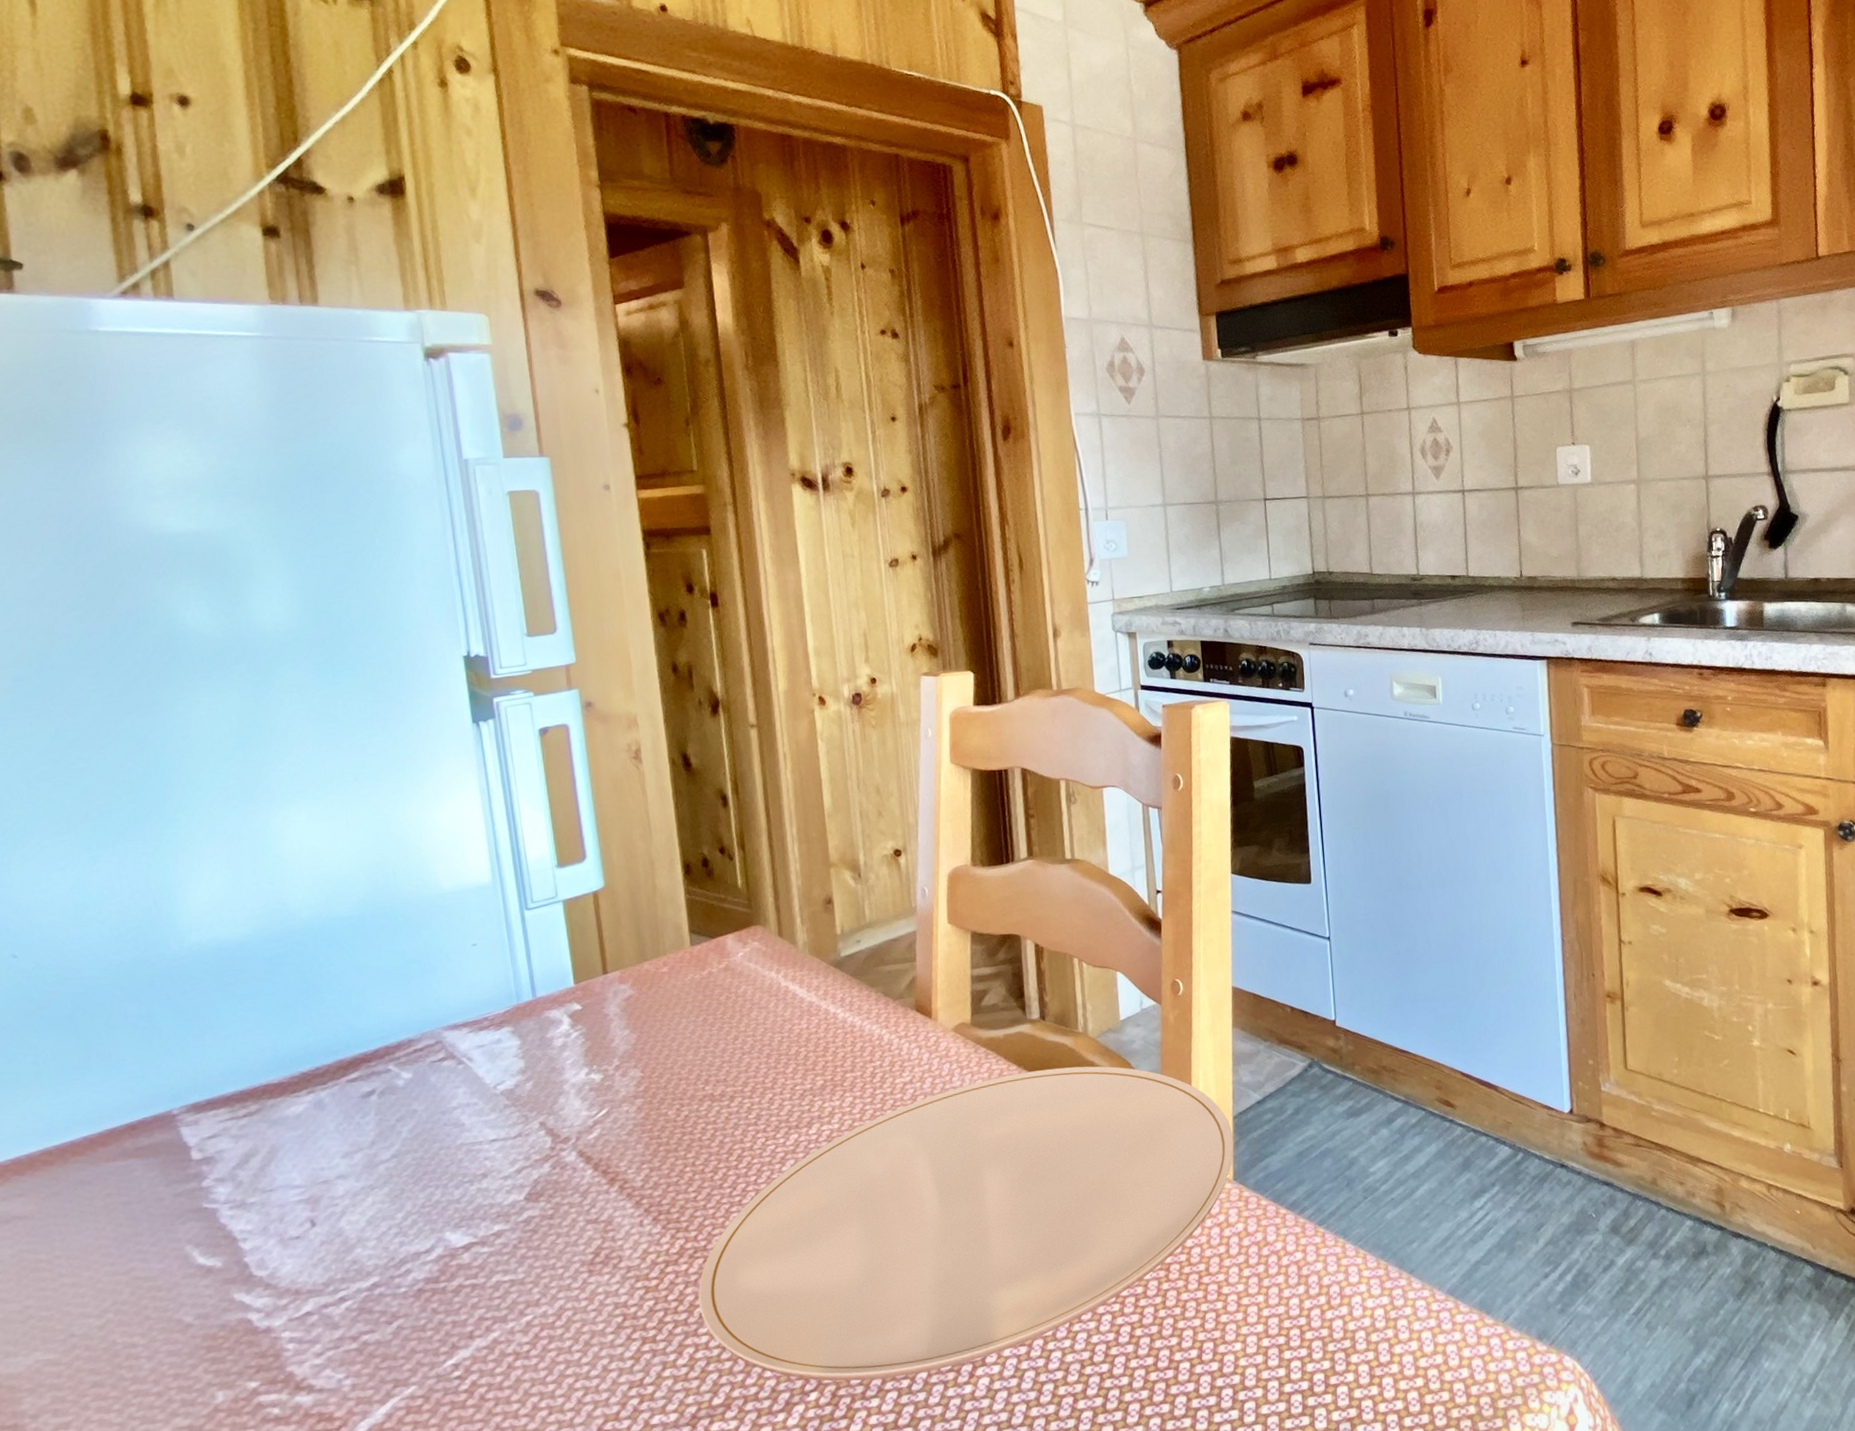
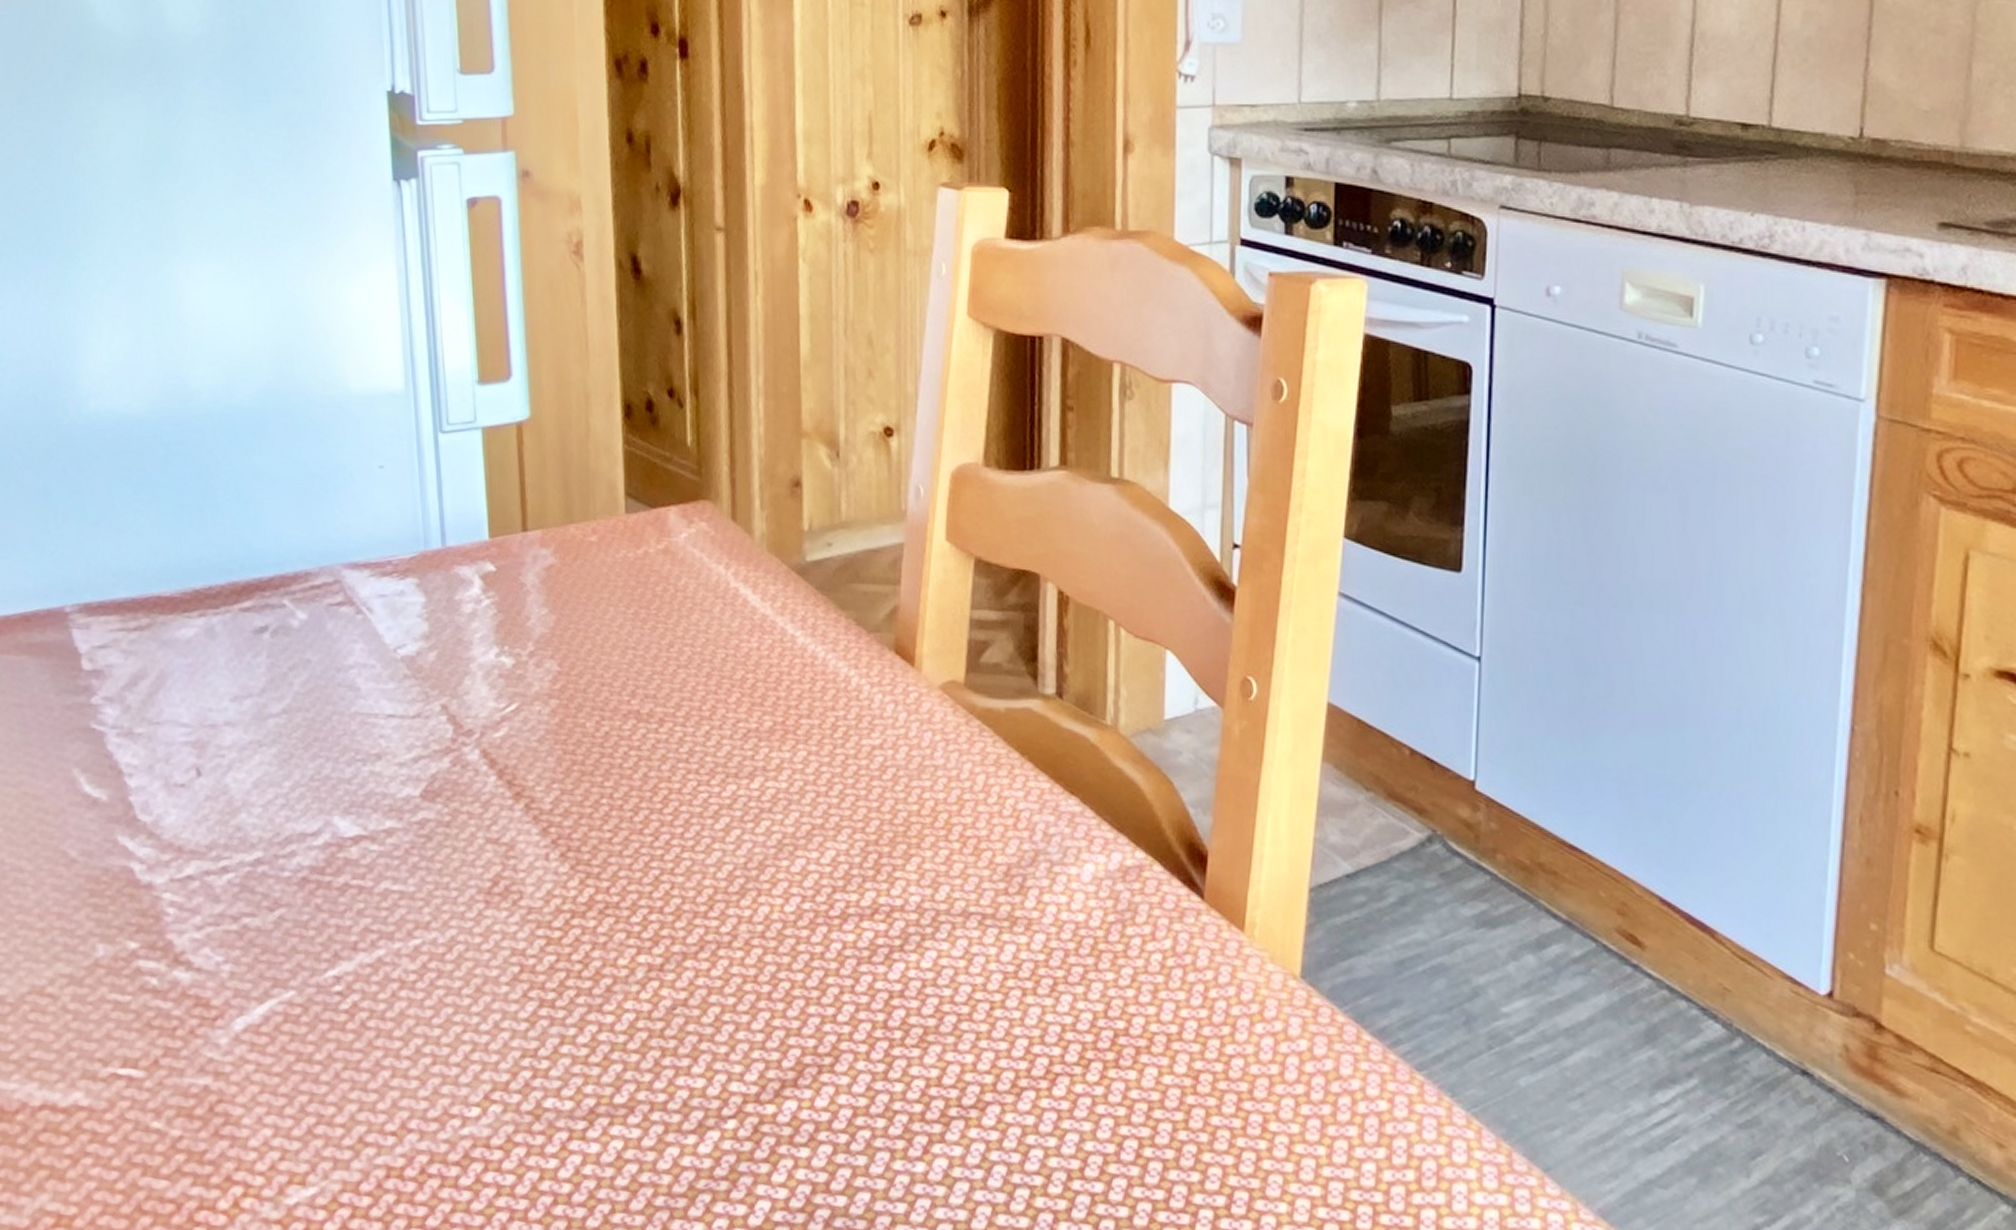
plate: present [698,1066,1234,1382] -> none [606,763,1306,1133]

